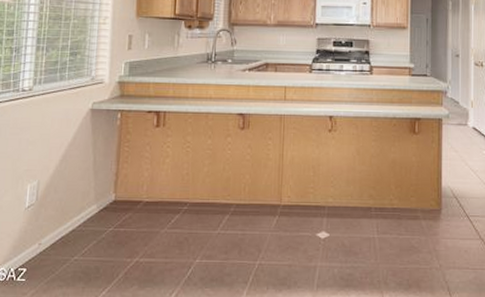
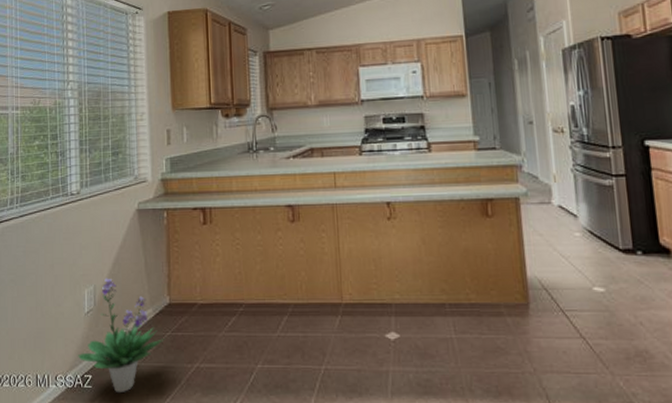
potted plant: none [13,174,107,285] -> present [78,278,166,392]

